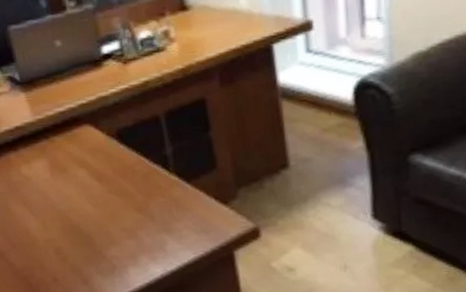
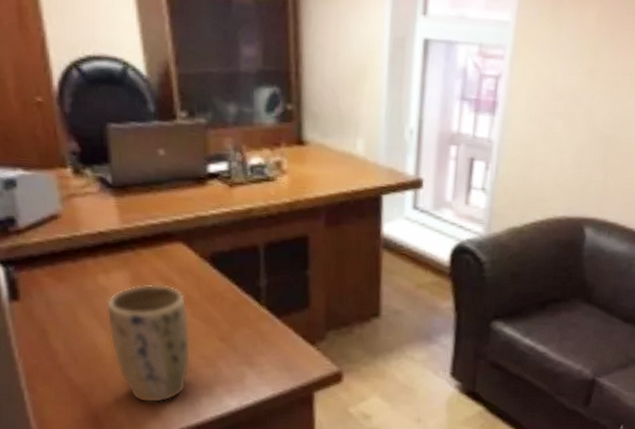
plant pot: none [31,165,114,279] -> present [106,283,192,403]

